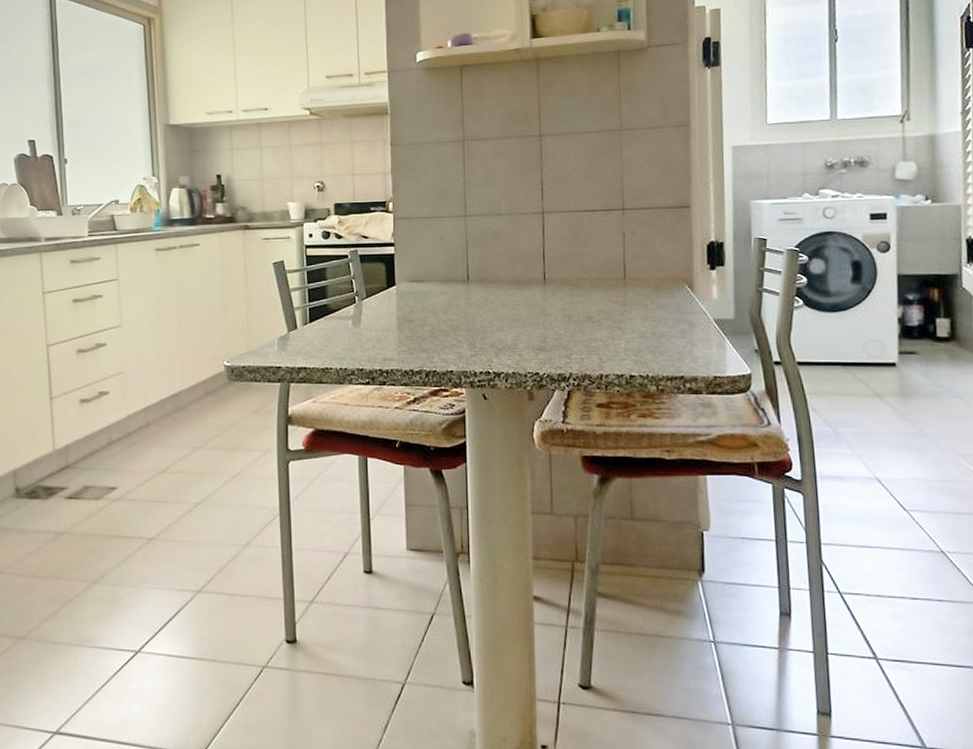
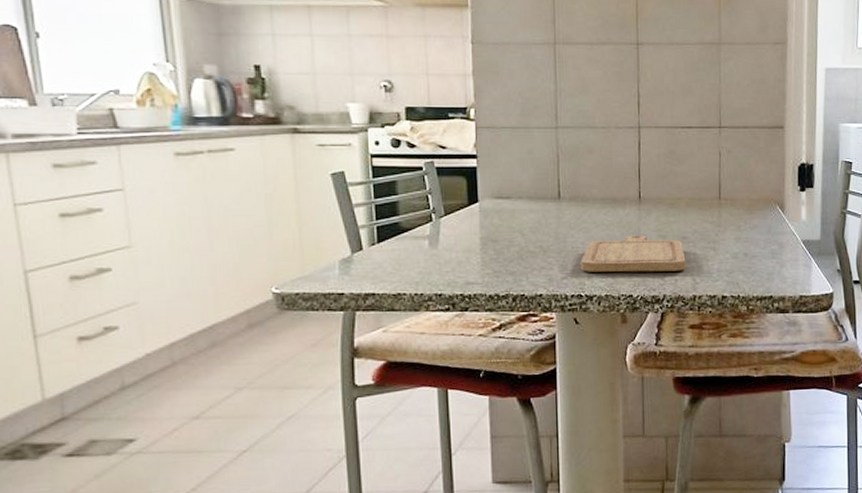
chopping board: none [488,314,592,351] -> present [580,235,686,273]

